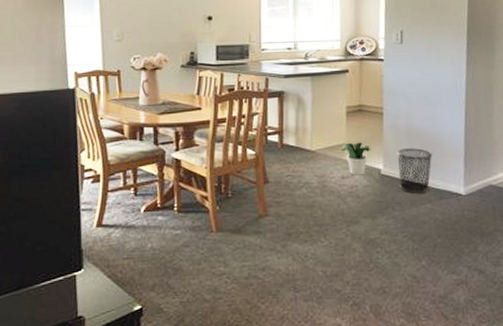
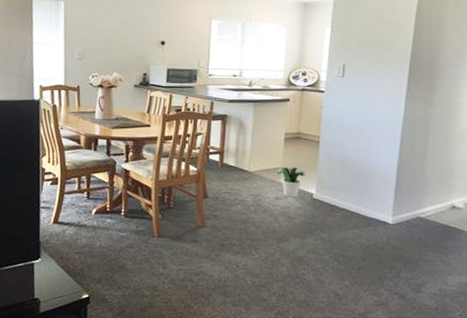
waste bin: present [397,148,433,194] -> none [329,176,364,219]

